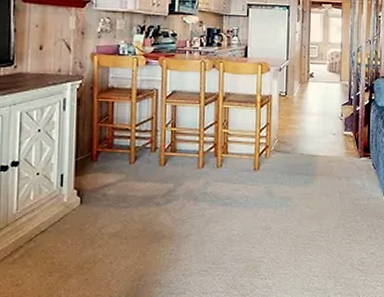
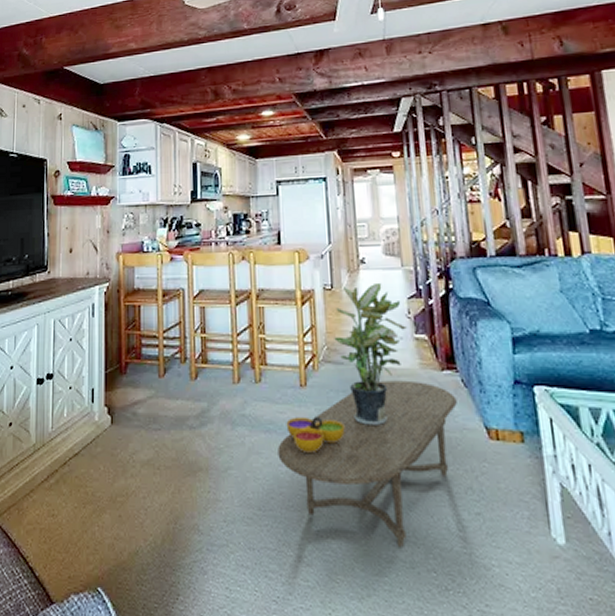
coffee table: none [232,165,368,280] -> present [278,380,457,547]
decorative bowl: none [240,192,286,220] -> present [286,416,345,454]
potted plant: none [284,92,340,197] -> present [334,282,408,425]

